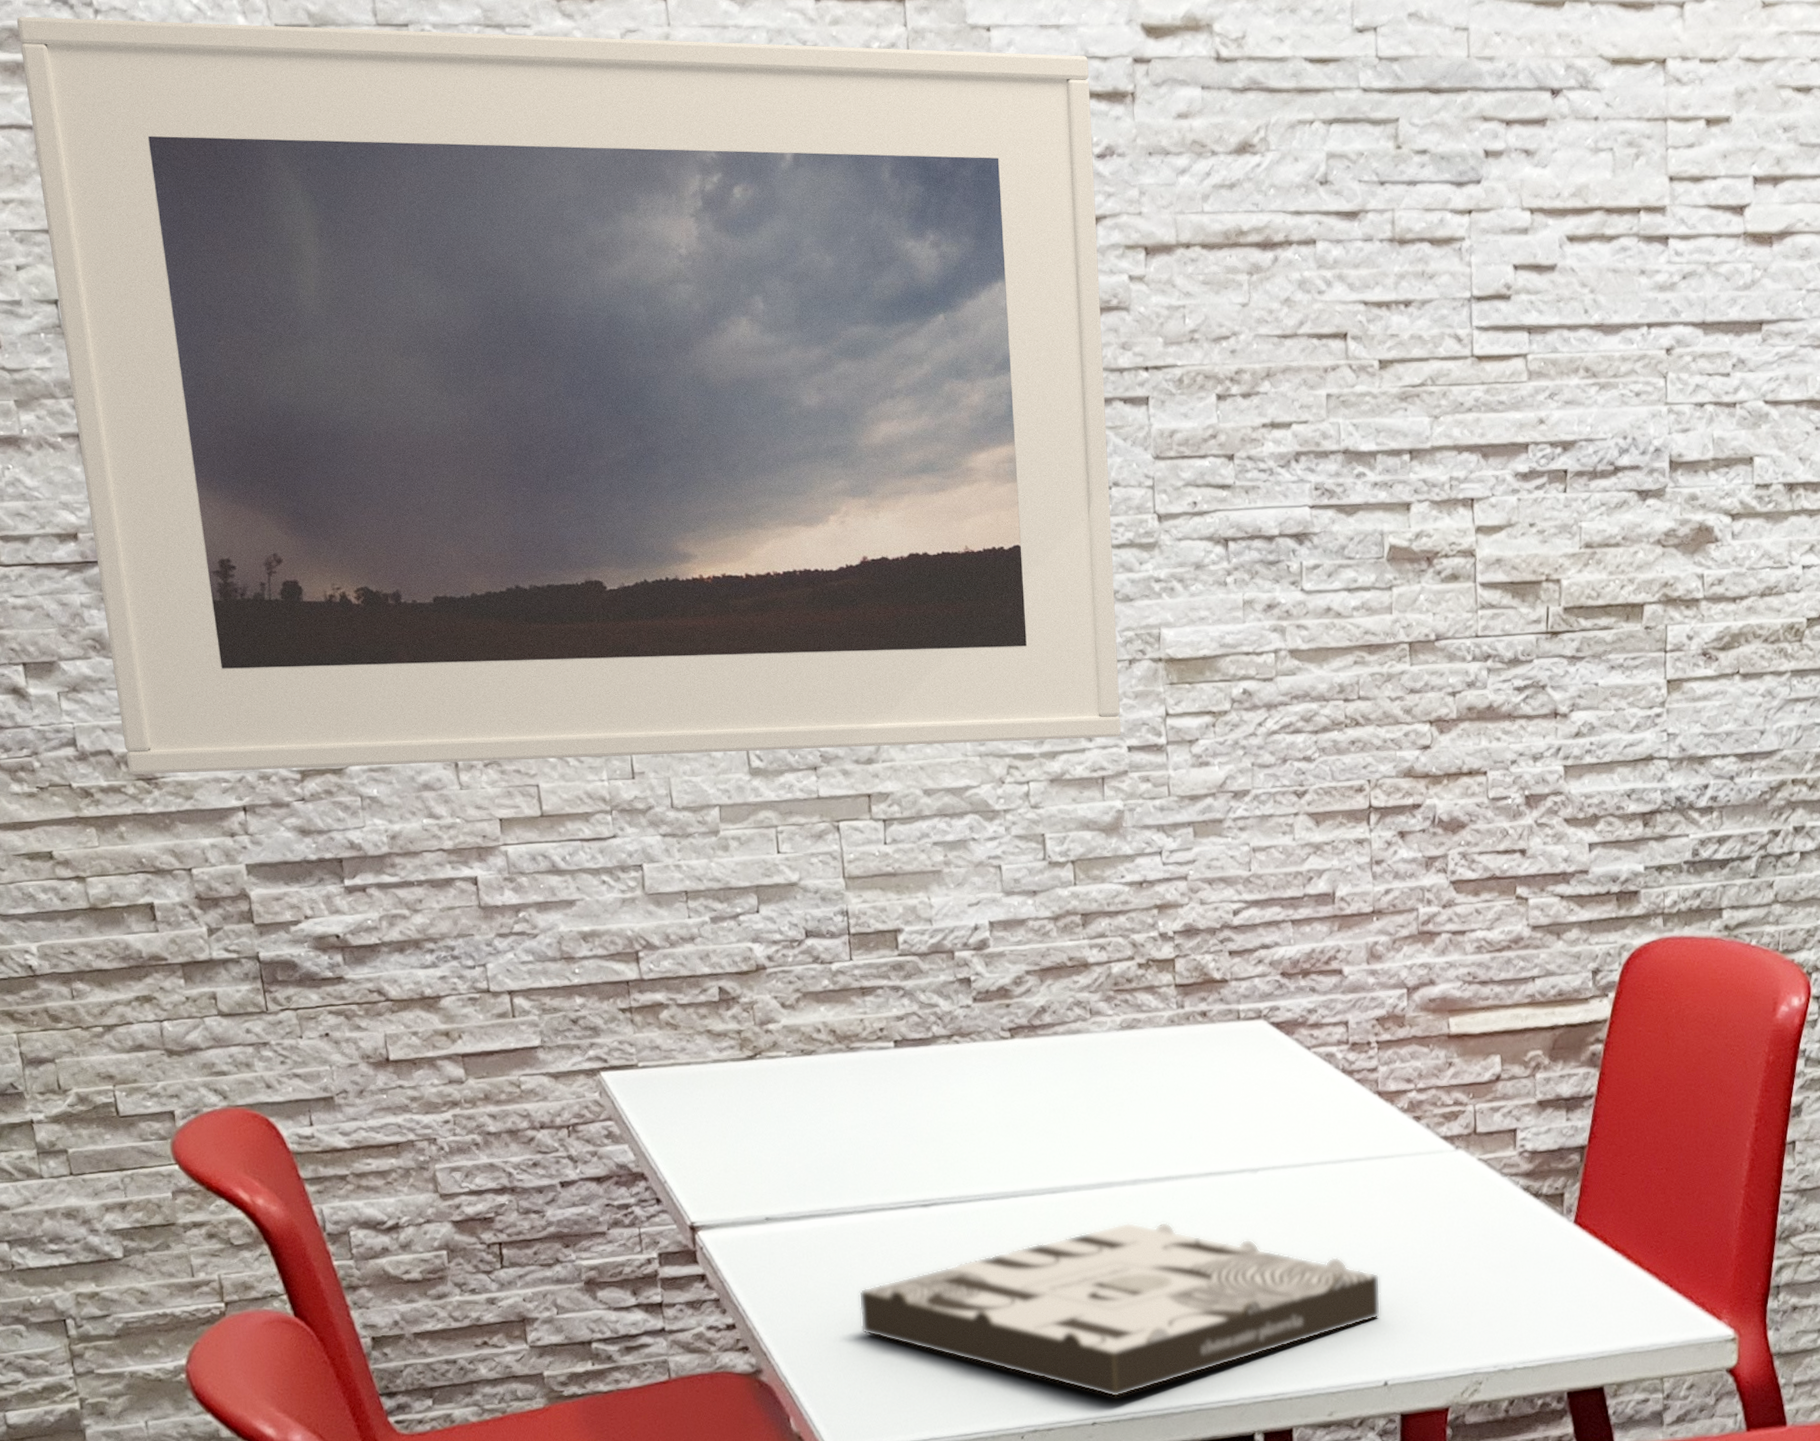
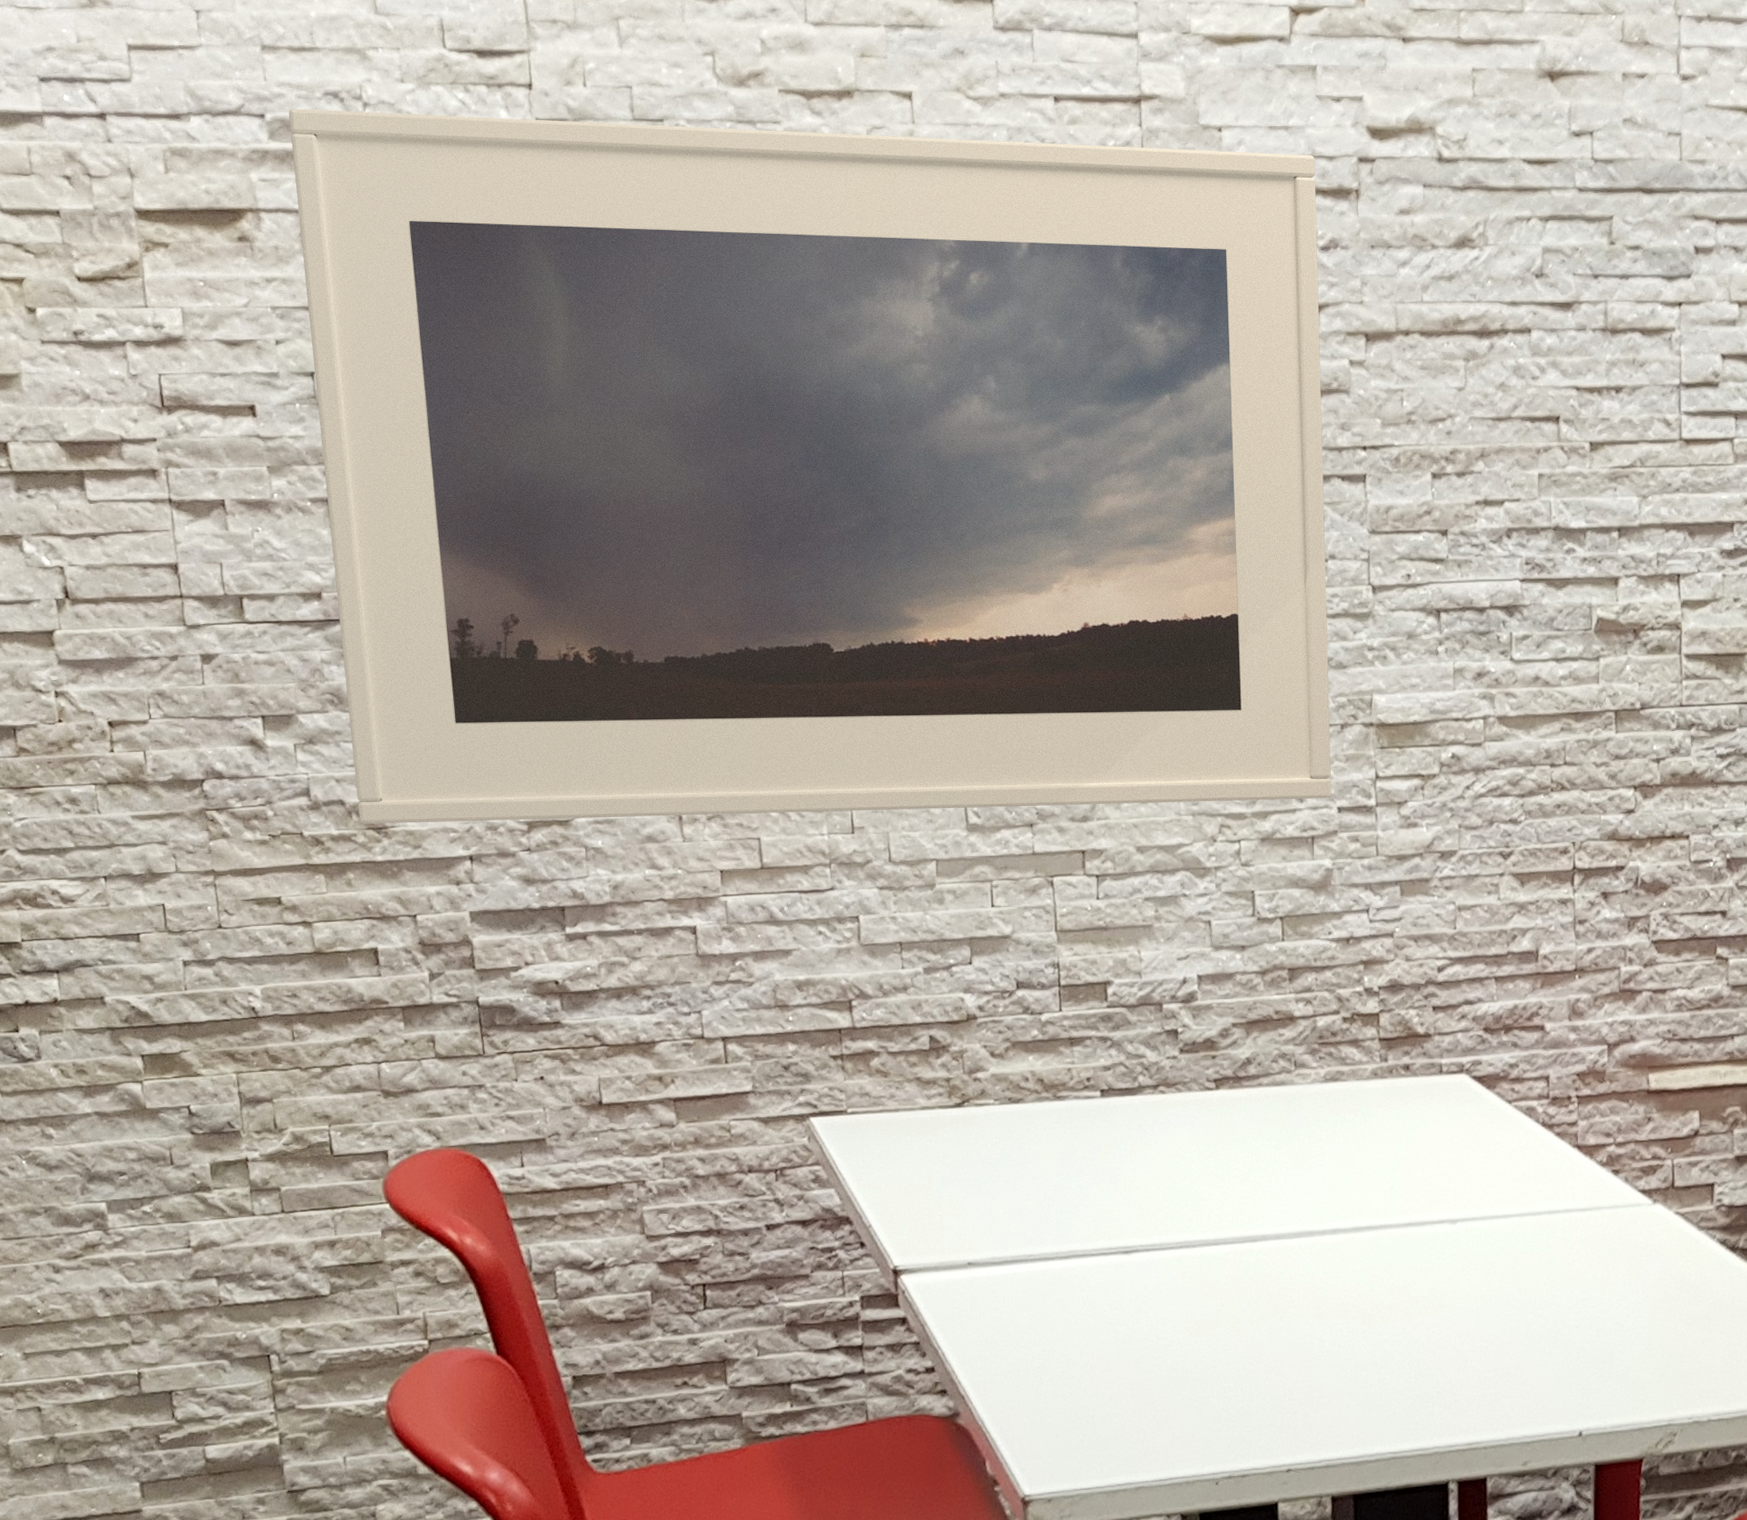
pizza box: present [858,1221,1381,1398] -> none [1058,1271,1577,1445]

